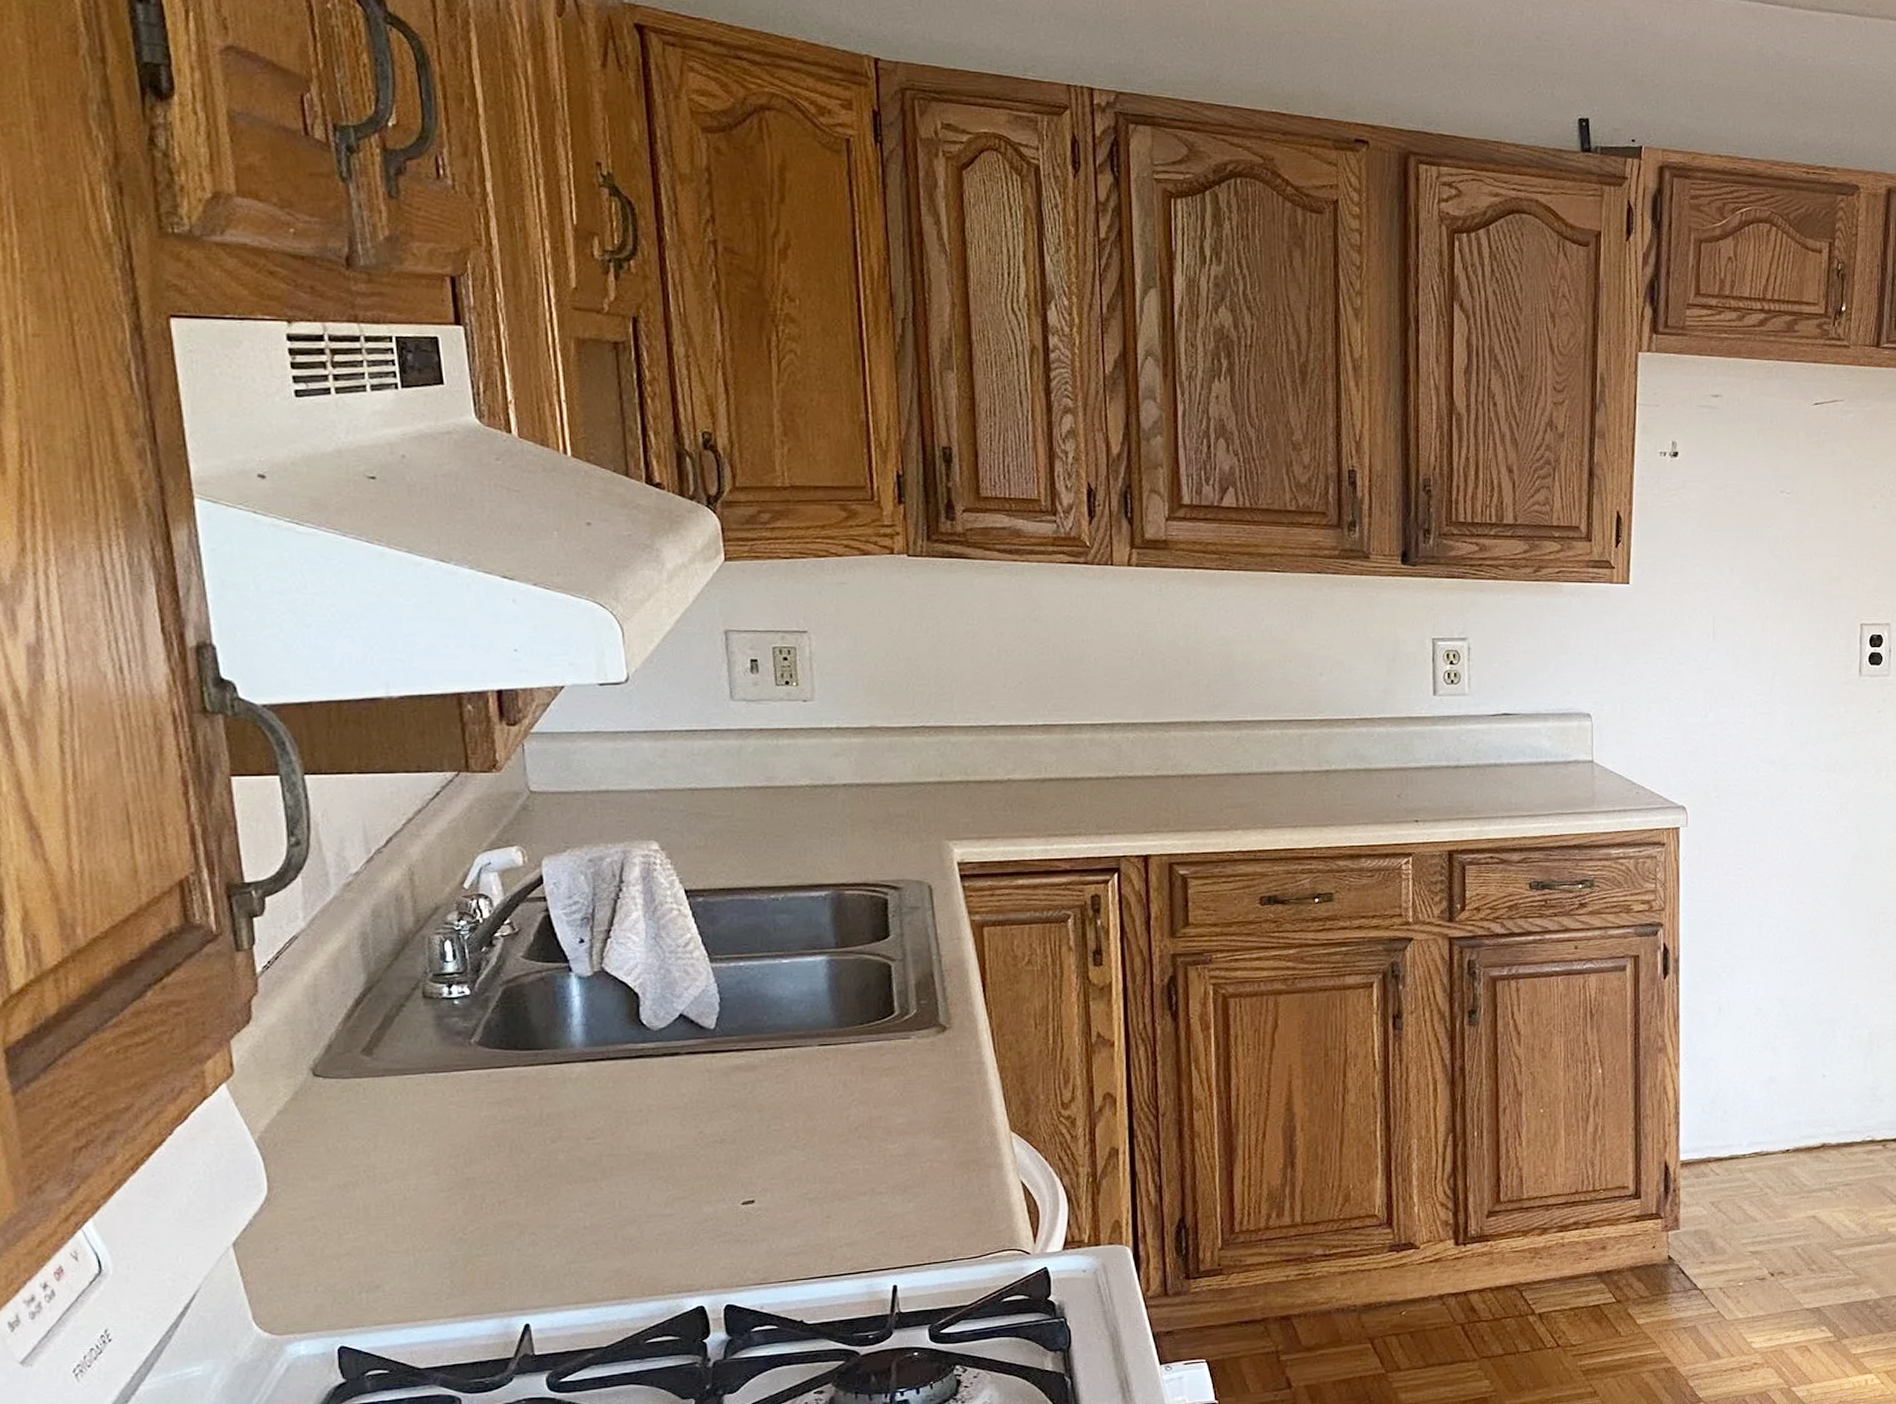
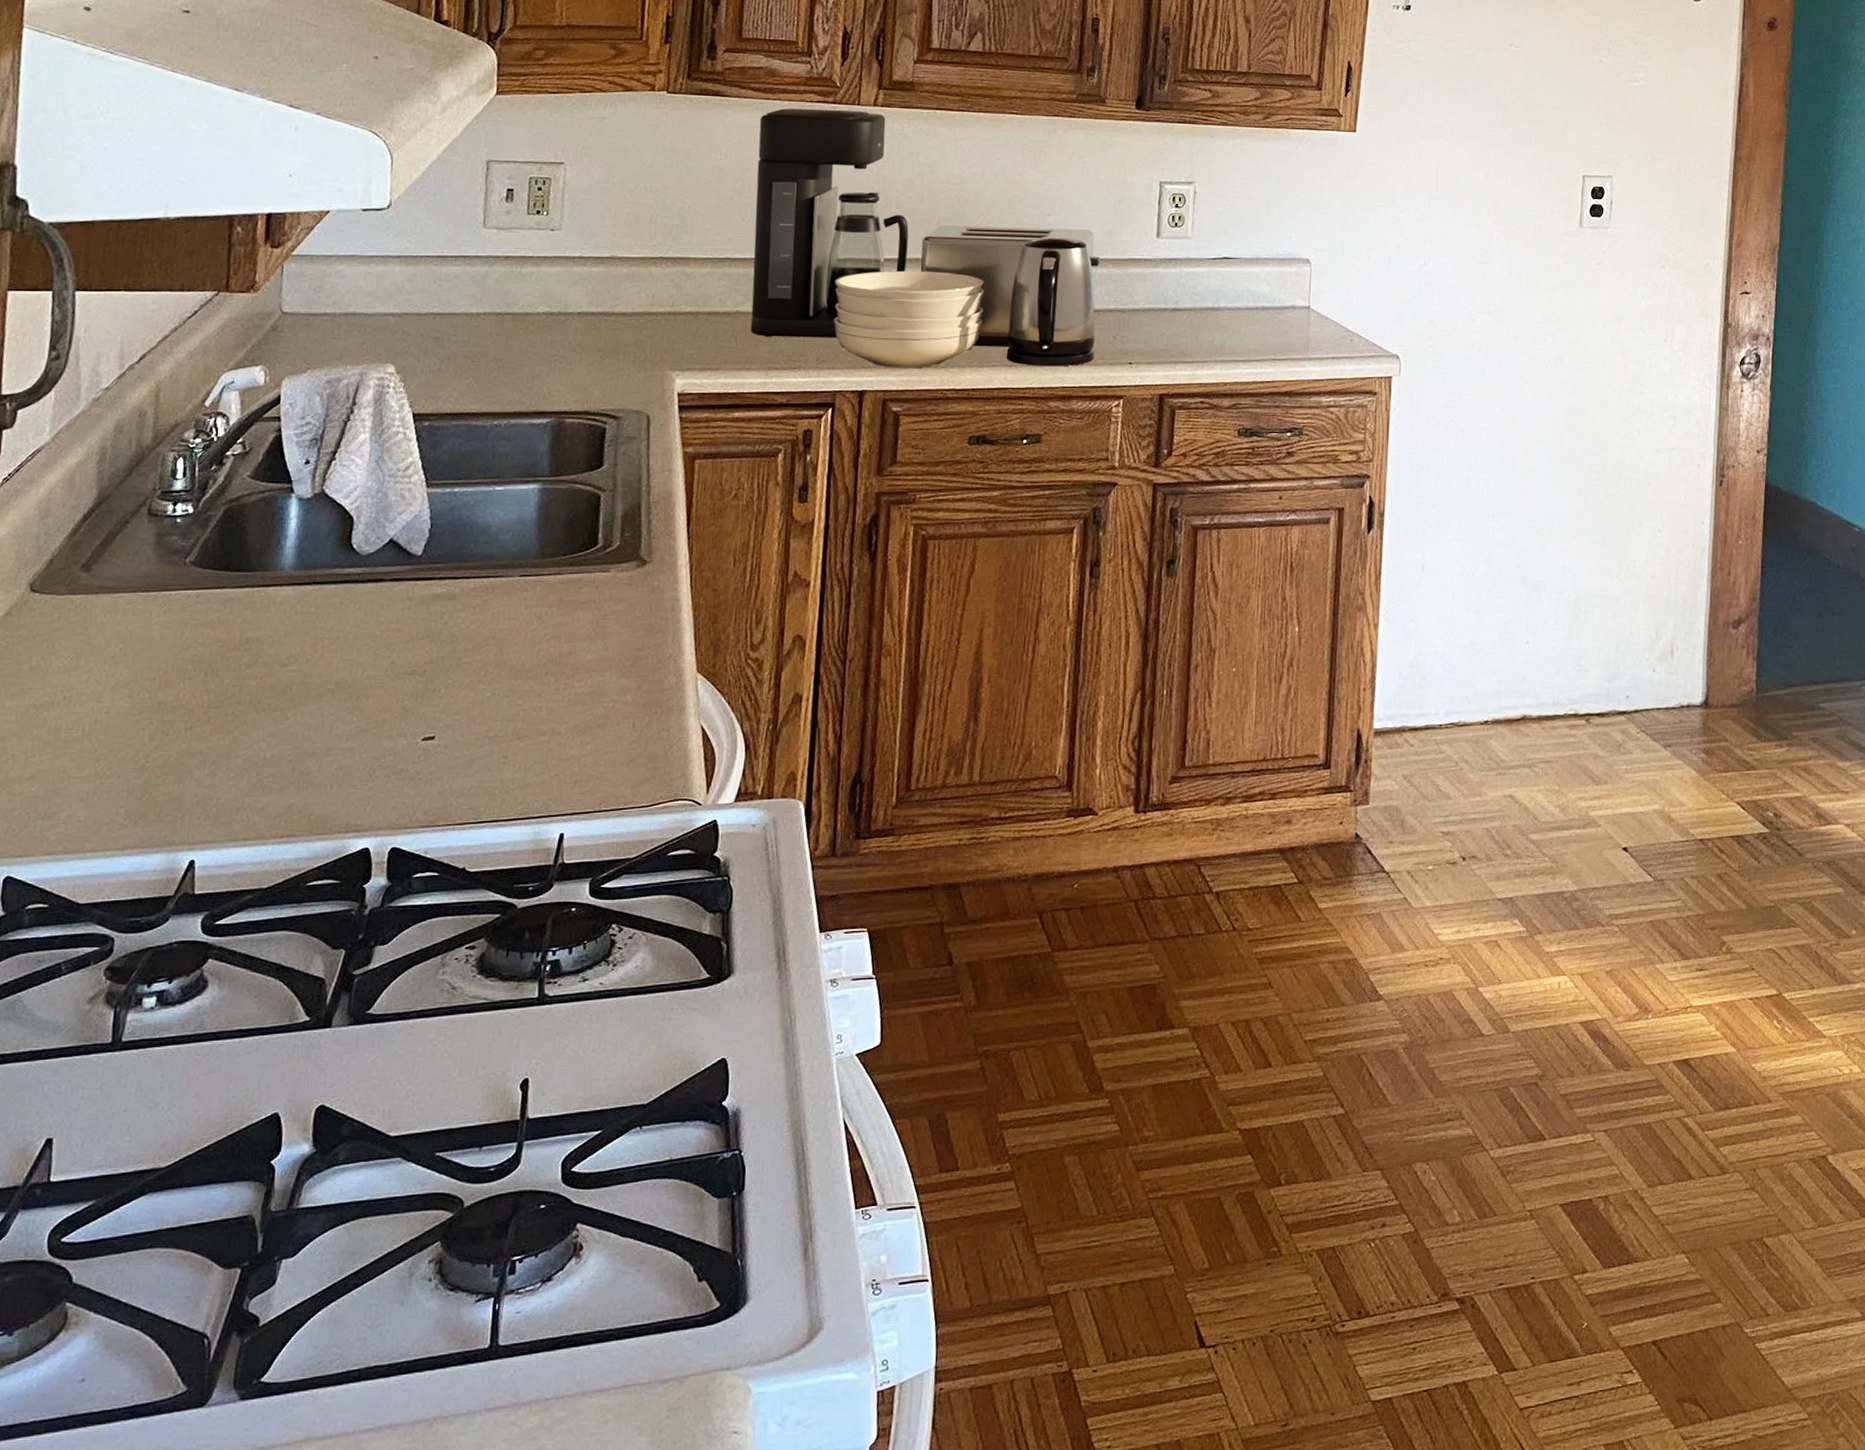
coffee maker: none [1009,569,1179,804] -> present [750,108,909,338]
bowl: none [1106,734,1263,832] -> present [834,270,985,369]
toaster: none [1192,686,1378,808] -> present [920,224,1101,347]
kettle: none [1289,696,1379,826] -> present [1006,236,1095,367]

